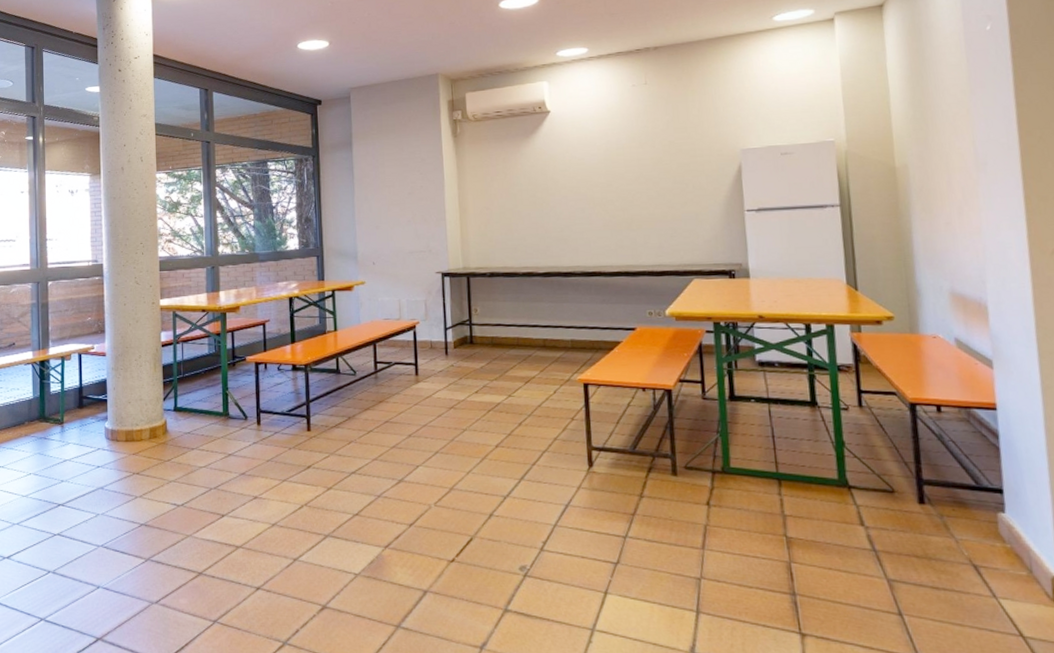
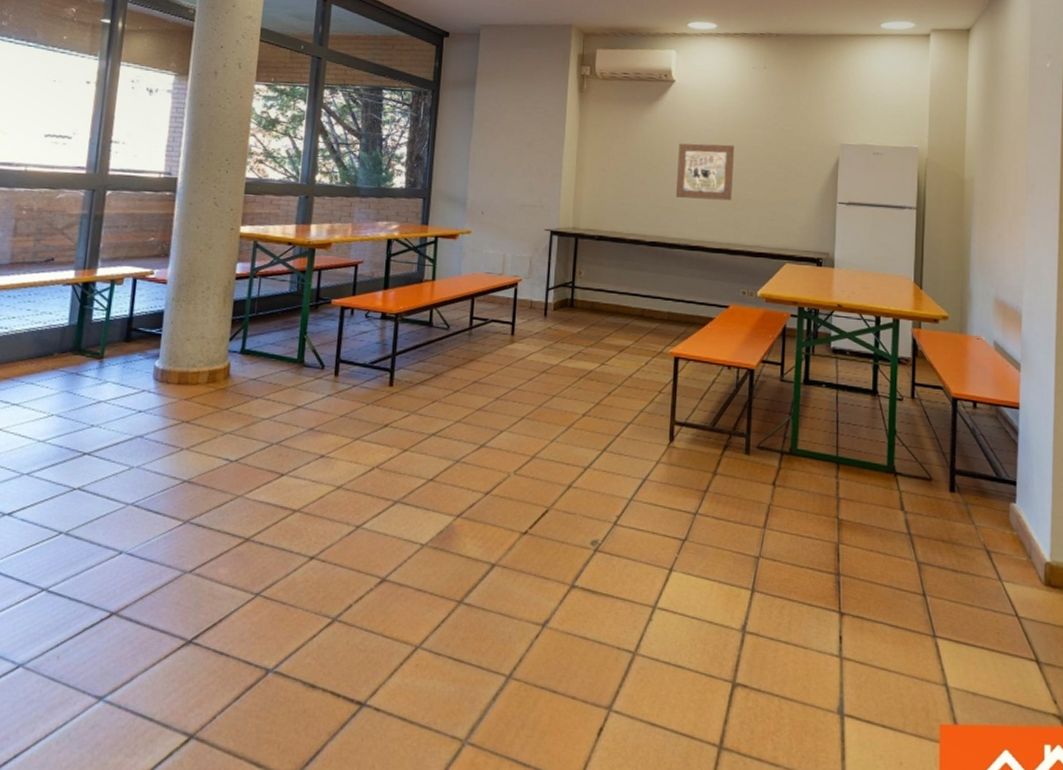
wall art: none [562,166,626,226] -> present [675,143,735,201]

